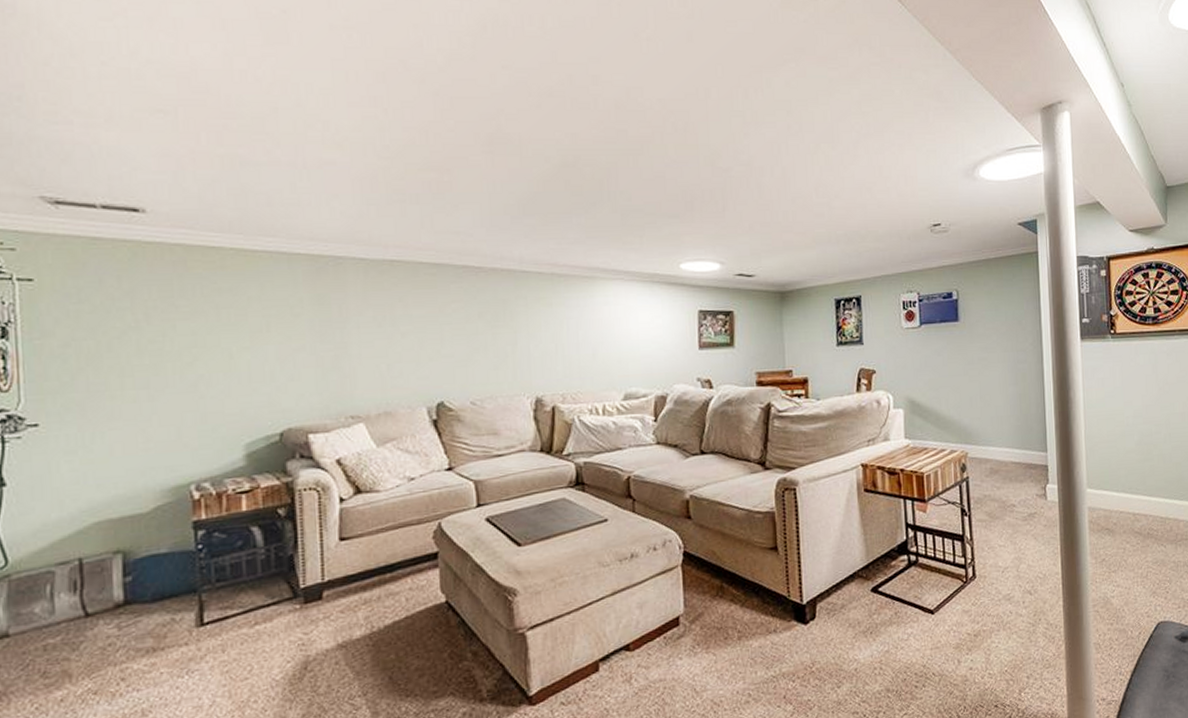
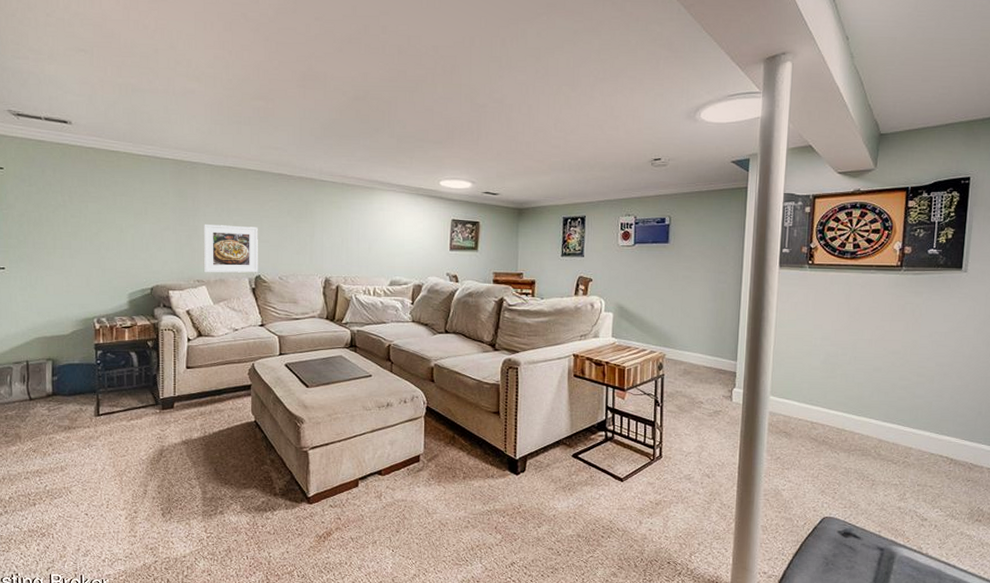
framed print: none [357,337,440,405] -> present [203,225,258,273]

